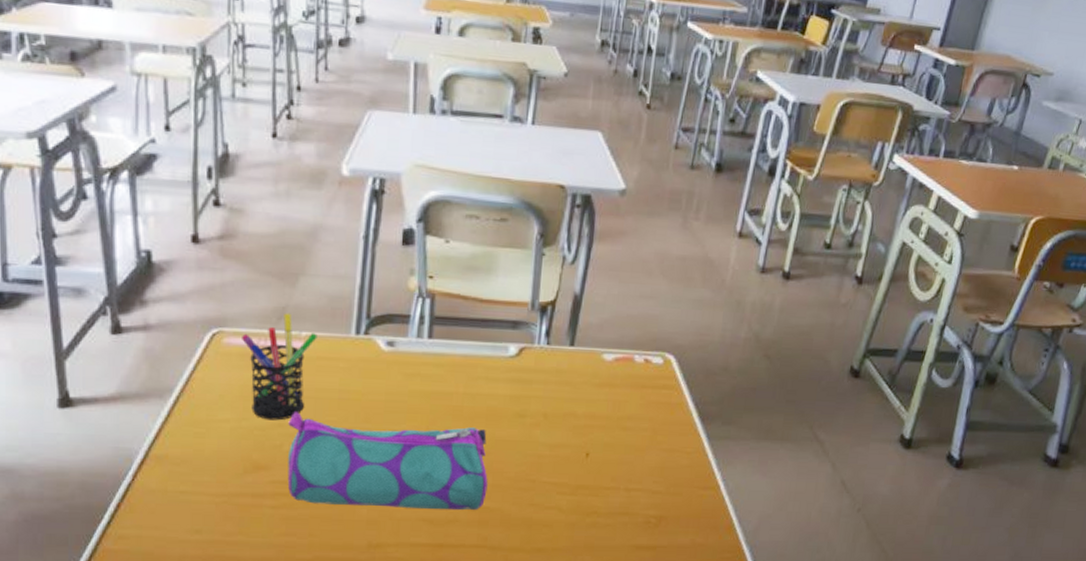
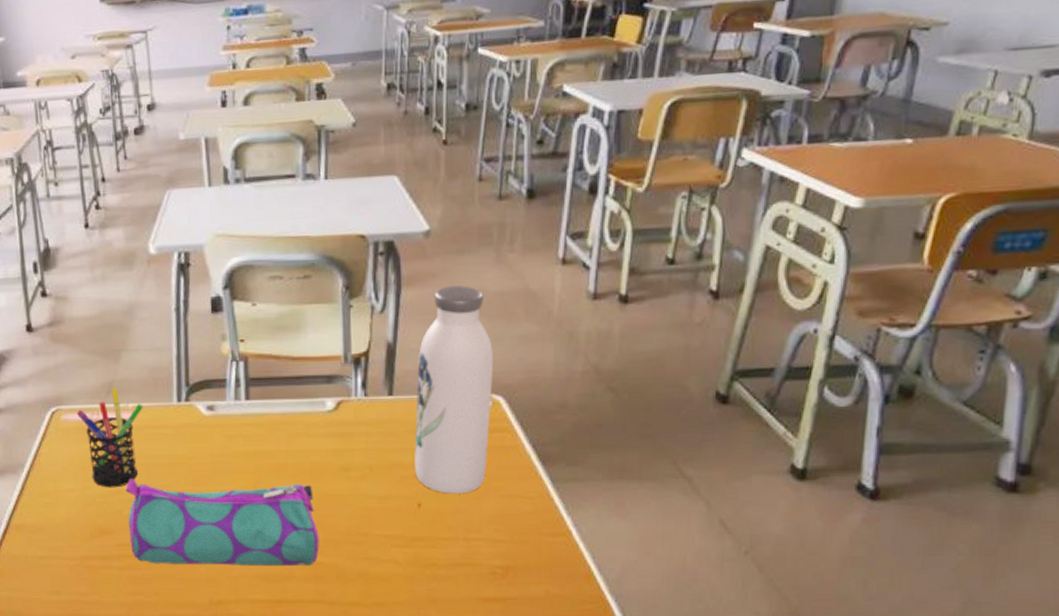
water bottle: none [587,245,670,446] -> present [414,285,493,494]

